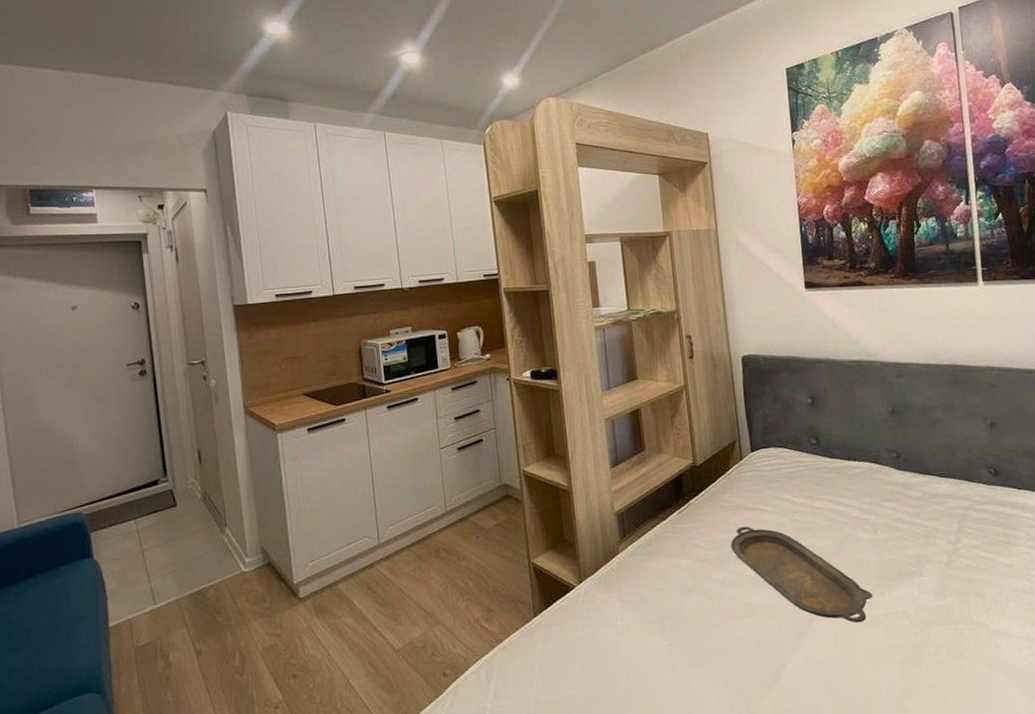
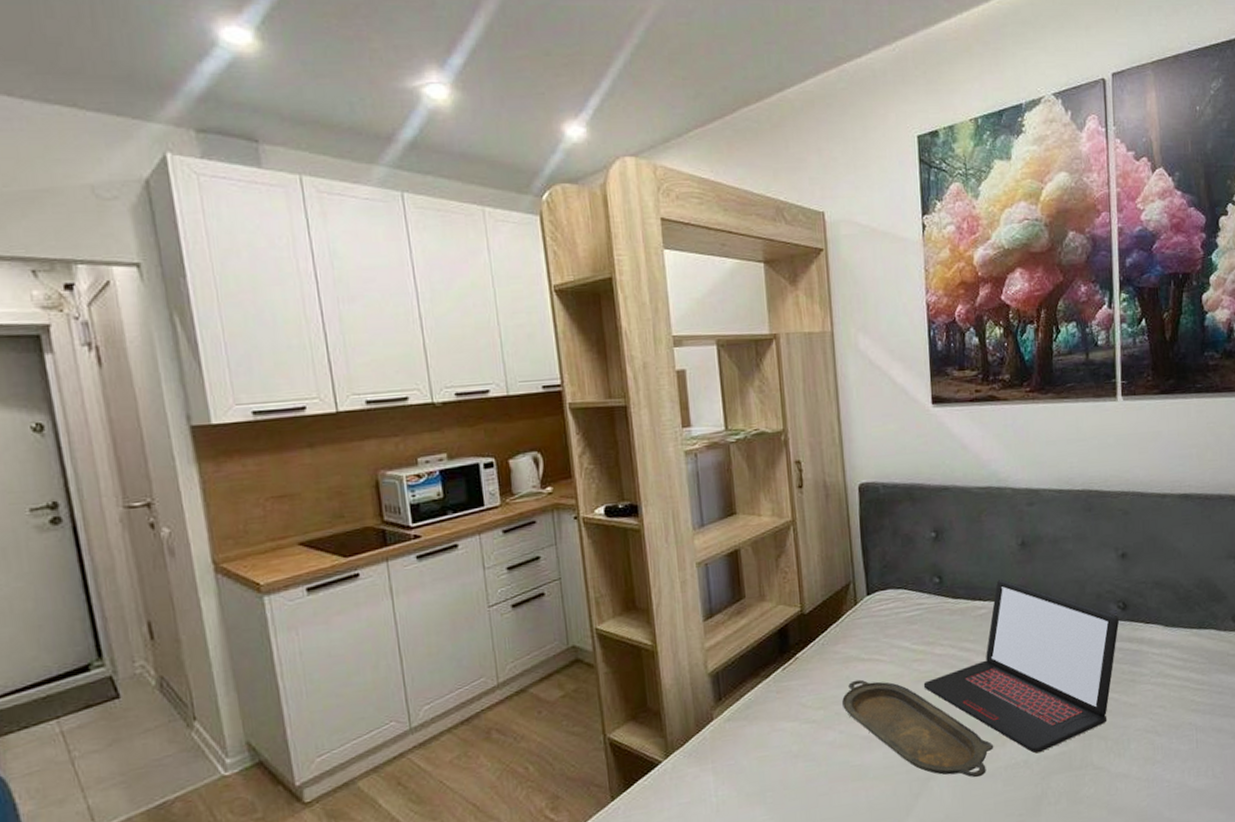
laptop: none [804,442,991,605] -> present [923,578,1119,753]

